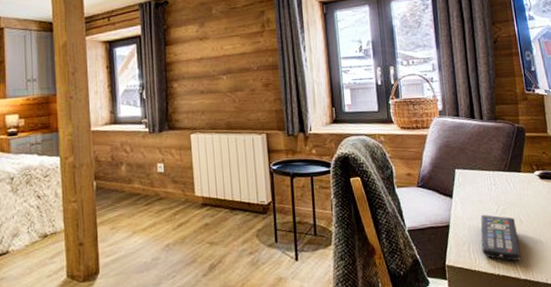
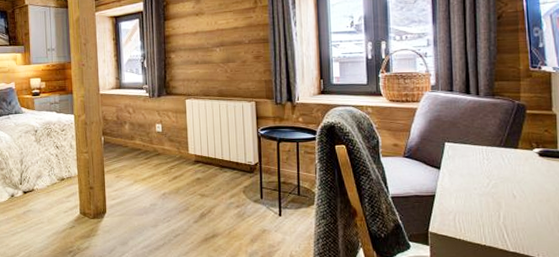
remote control: present [480,215,521,261] -> none [468,188,511,234]

